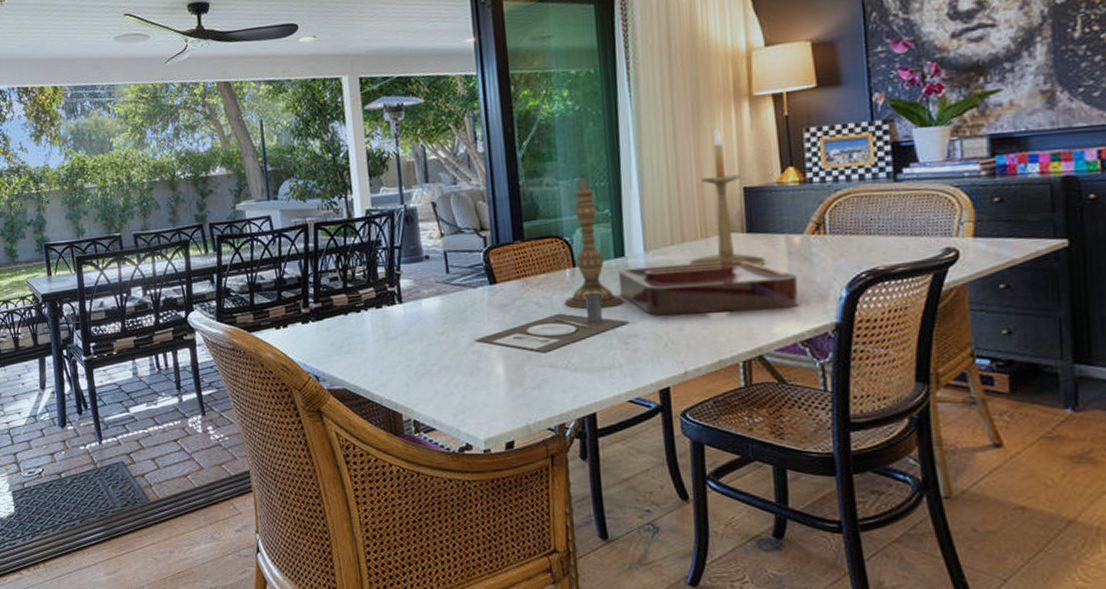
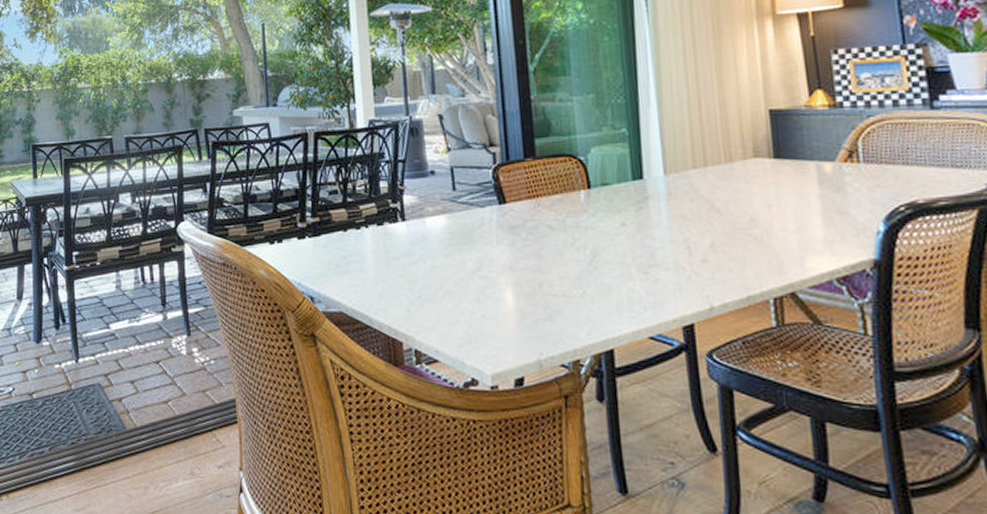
place setting: present [475,291,629,353] -> none [483,216,649,281]
candlestick: present [564,176,623,309] -> none [579,92,642,234]
decorative tray: present [619,260,799,316] -> none [637,187,833,245]
candlestick: present [689,128,766,267] -> none [712,46,795,195]

